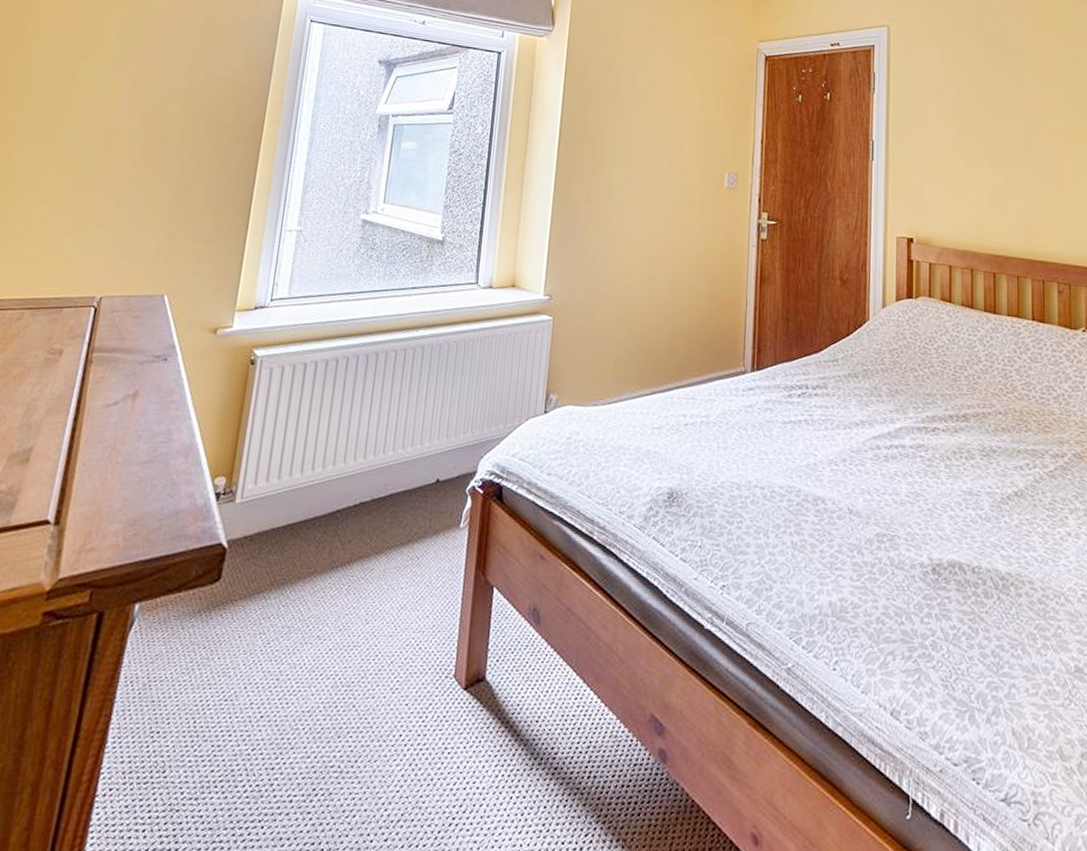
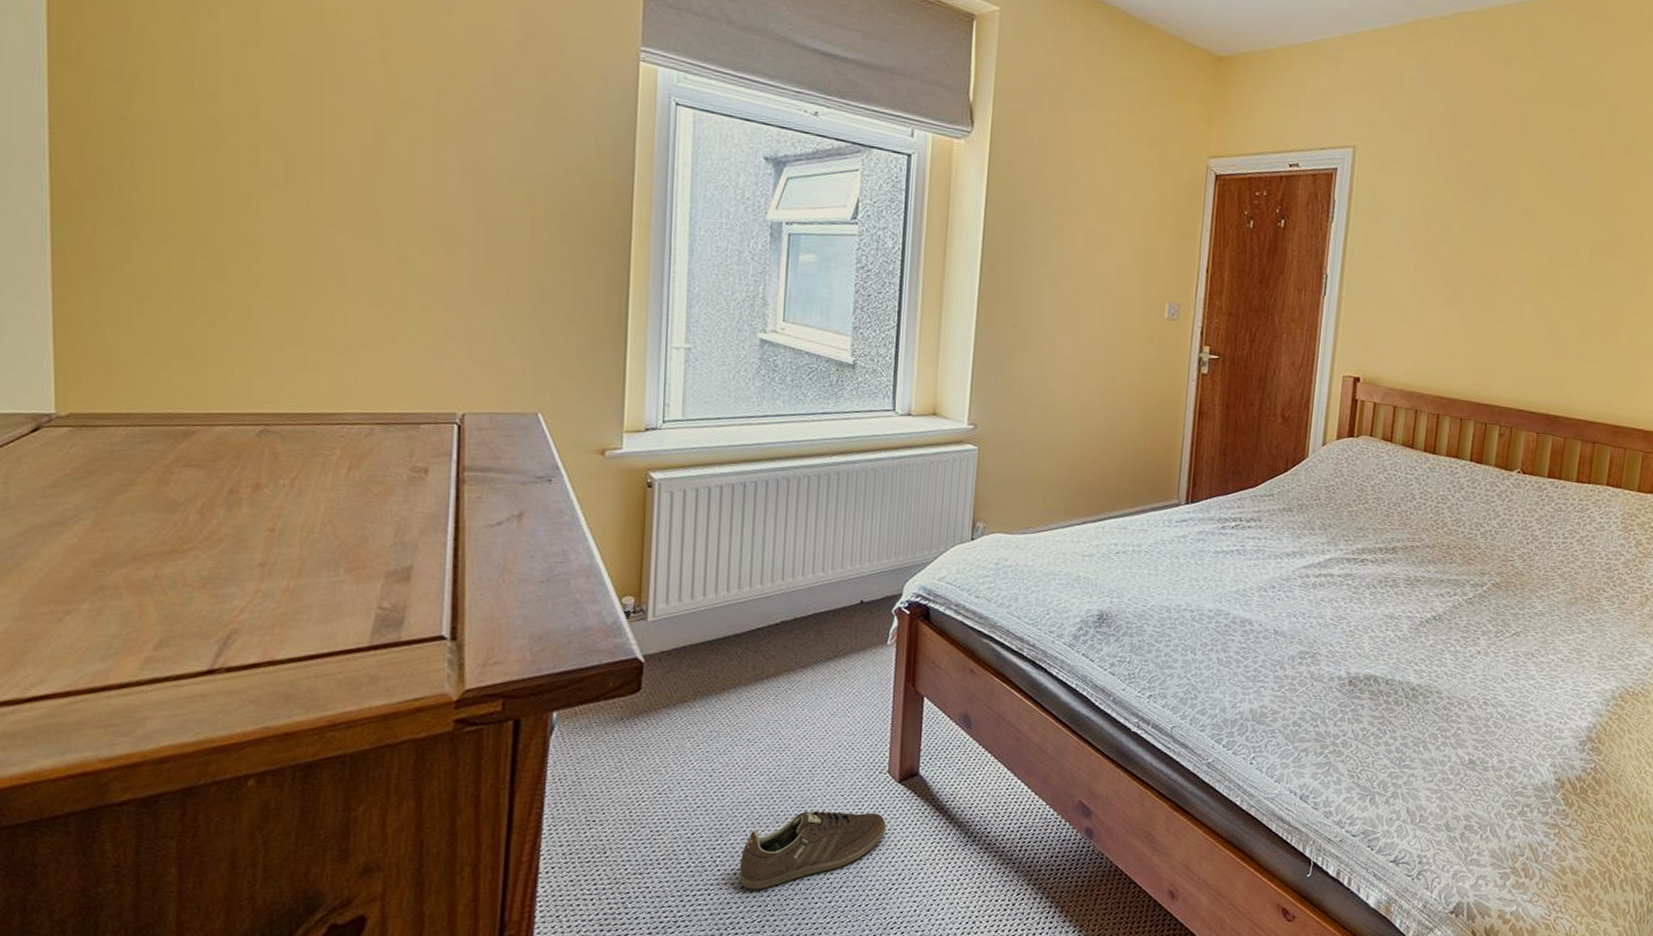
sneaker: none [295,722,450,822] -> present [739,810,887,890]

